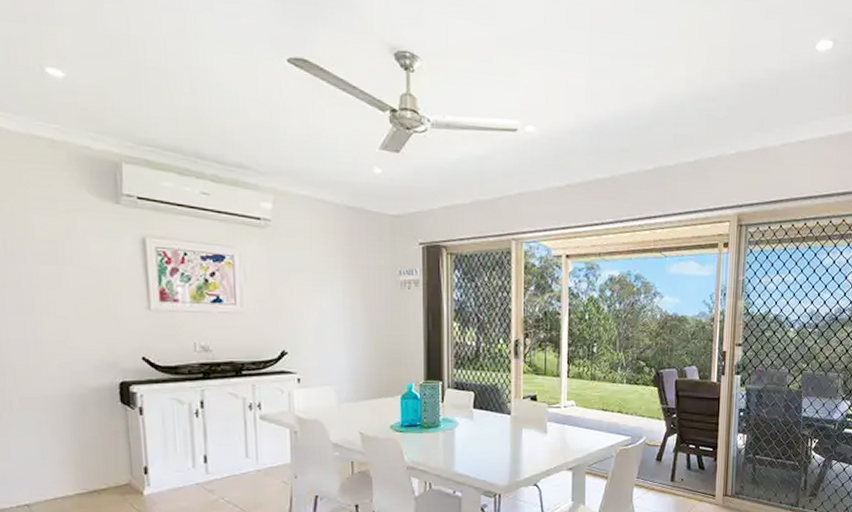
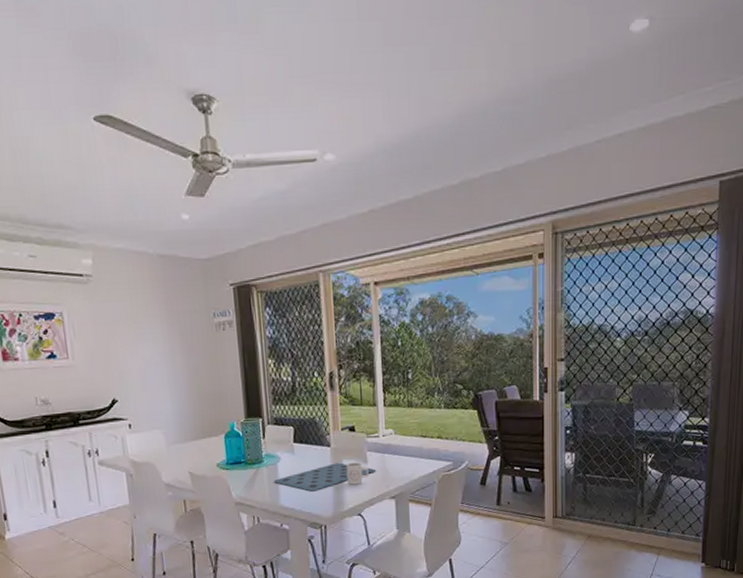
placemat: none [450,431,555,459] -> present [274,463,376,492]
mug: none [525,431,548,454] -> present [346,462,369,485]

